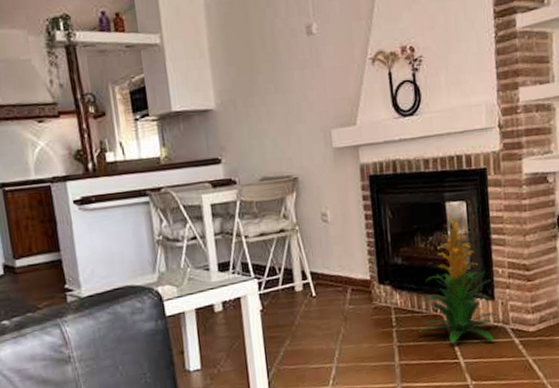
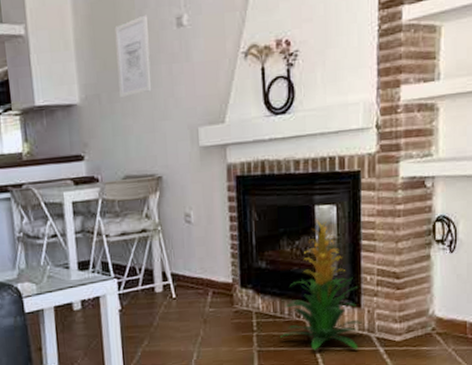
wall art: none [247,24,285,103] -> present [114,14,152,99]

